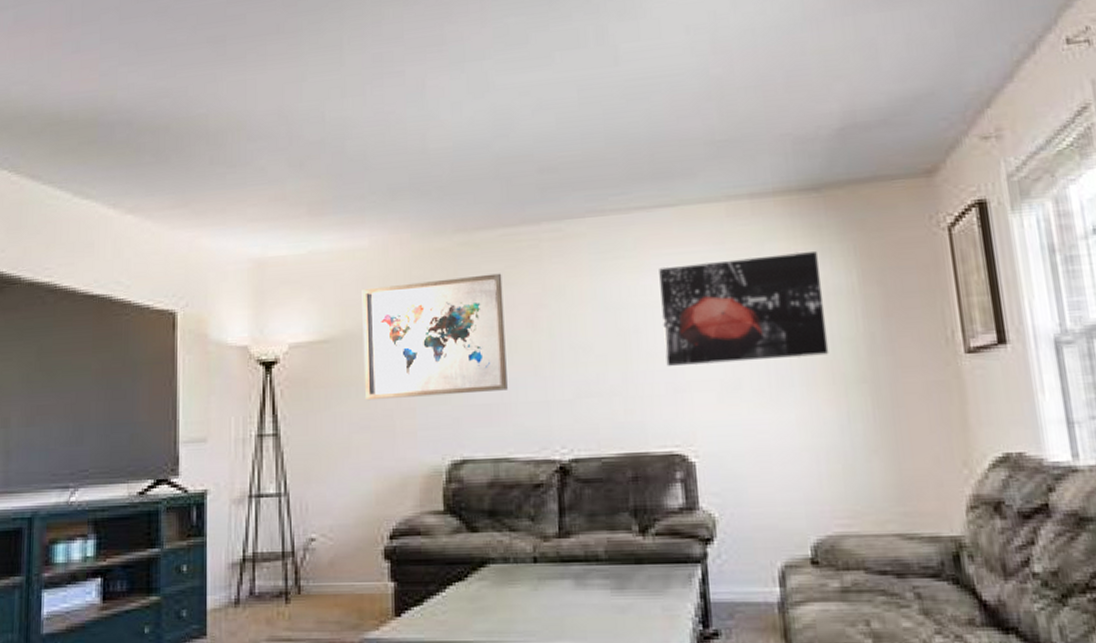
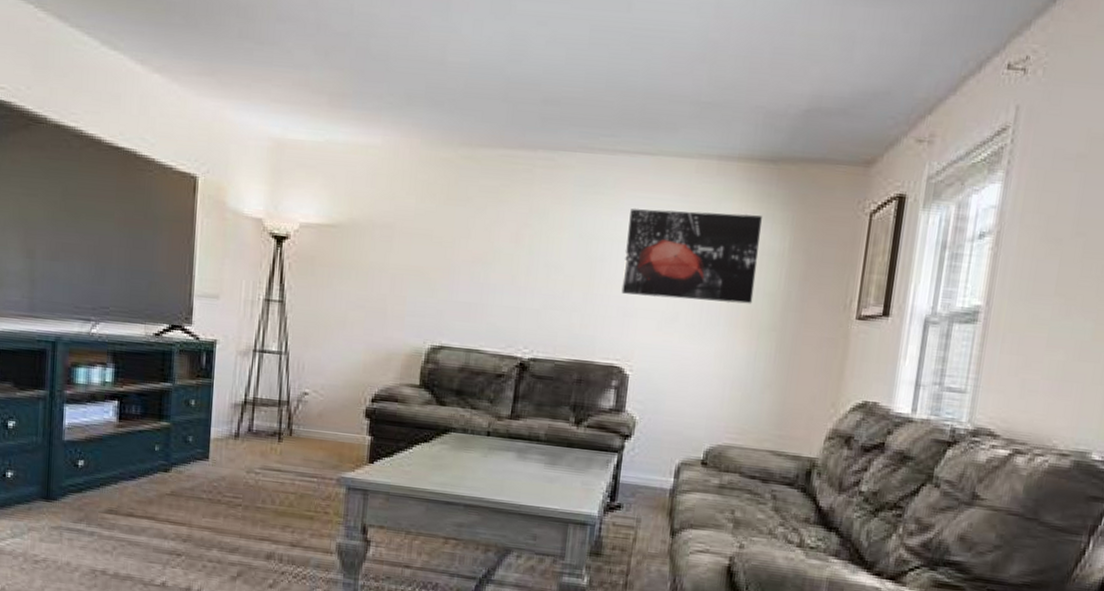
wall art: present [362,273,508,401] -> none [364,184,496,293]

